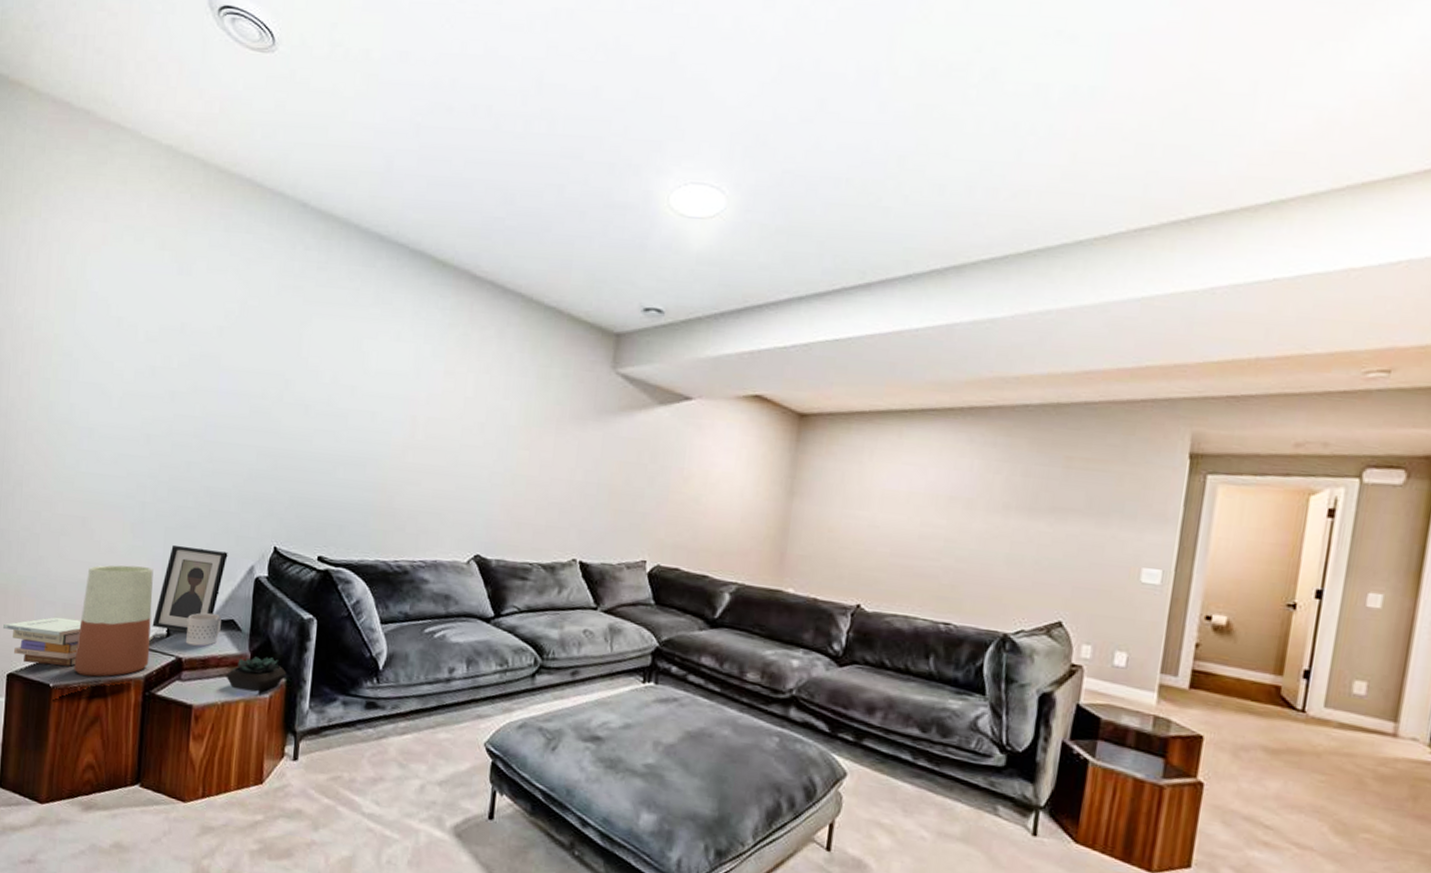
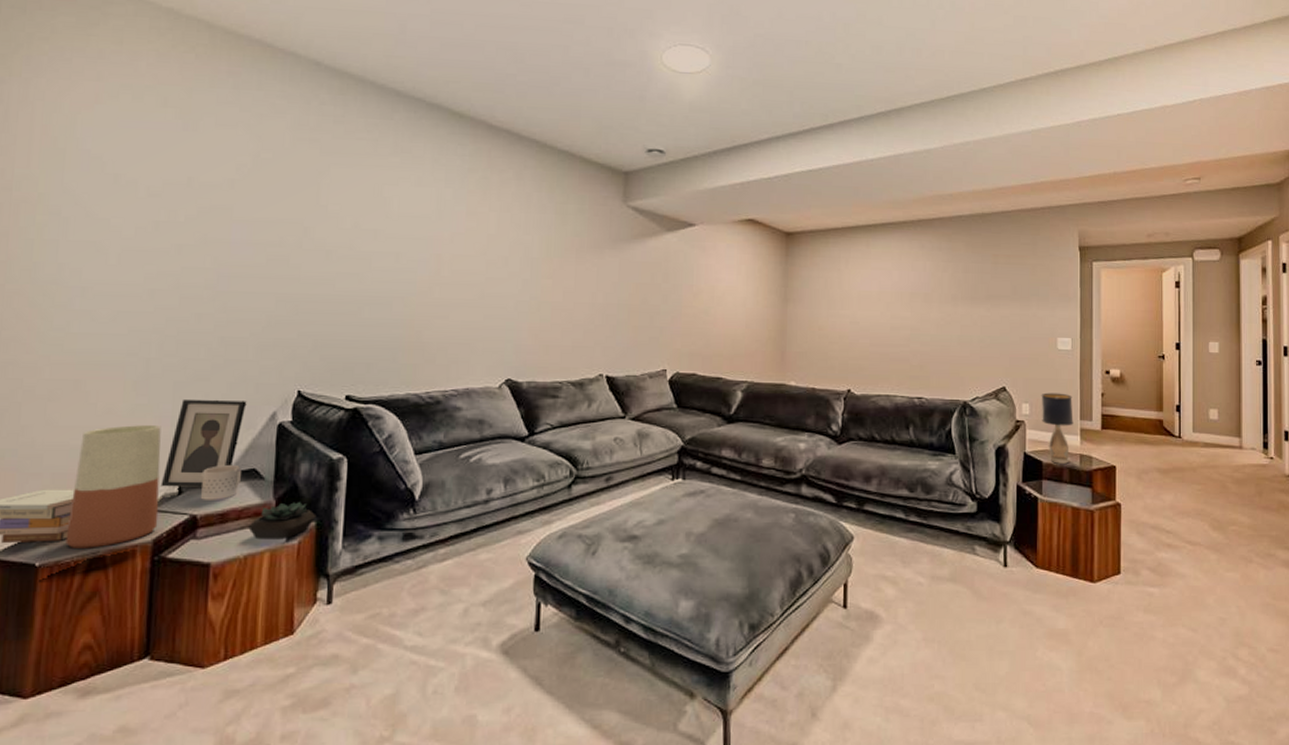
table lamp: none [1106,634,1154,725] -> present [1041,392,1073,464]

